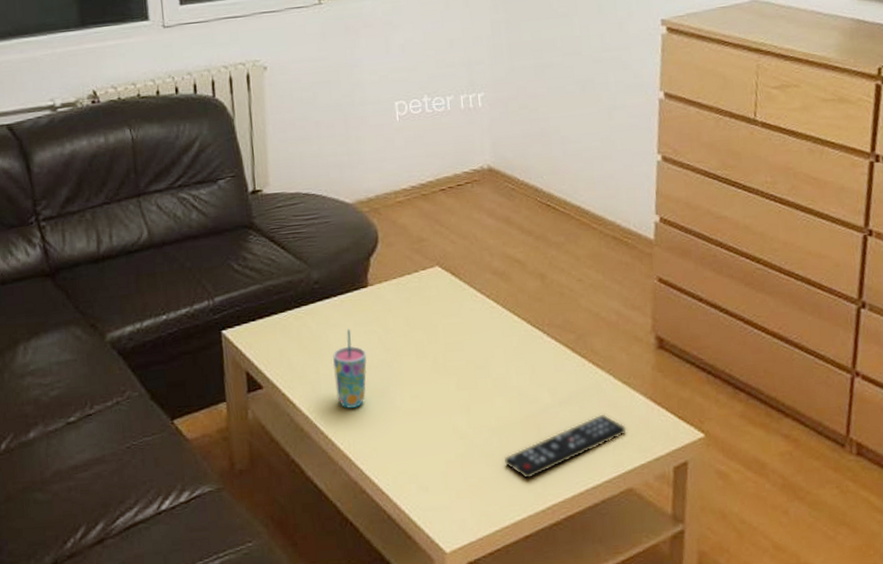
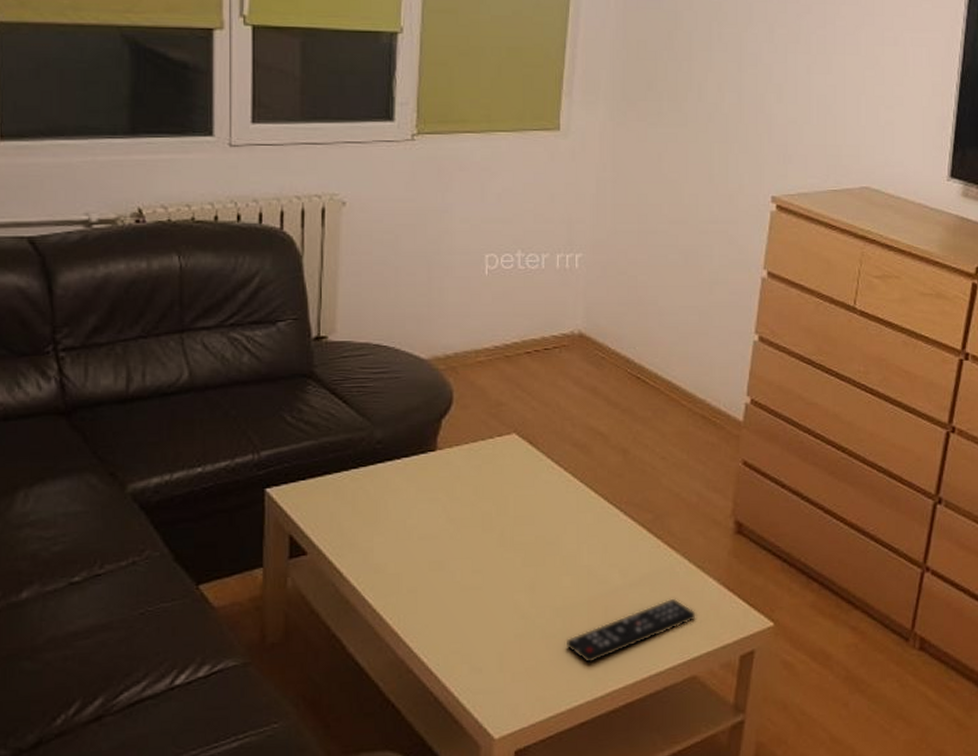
cup: present [332,328,367,408] -> none [389,494,428,581]

